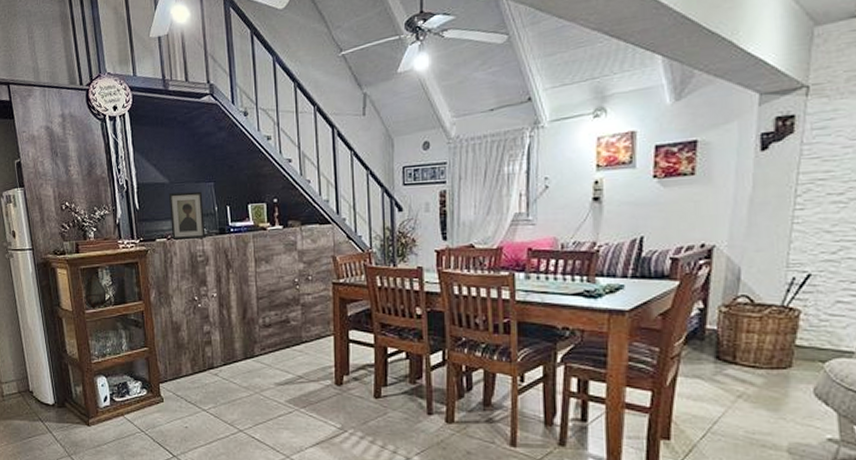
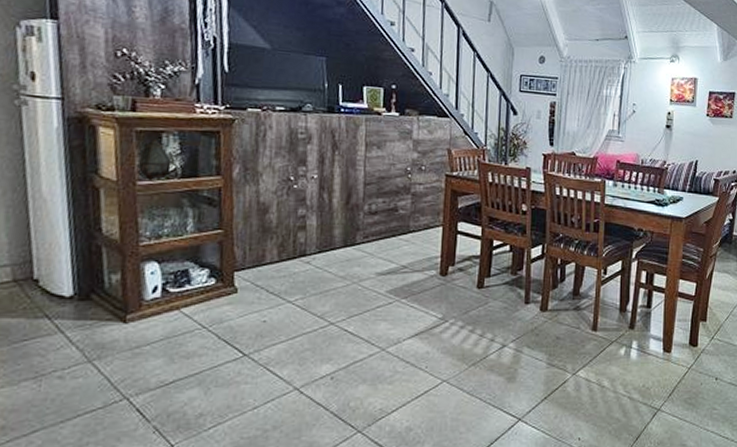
picture frame: present [168,191,206,240] -> none [268,60,312,114]

